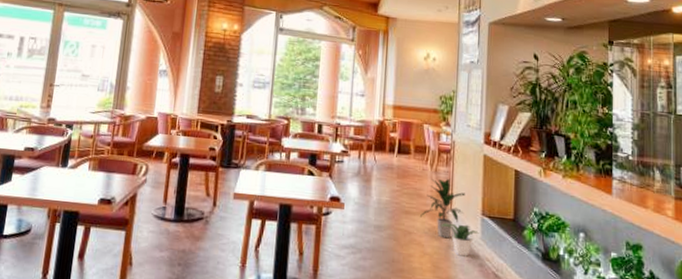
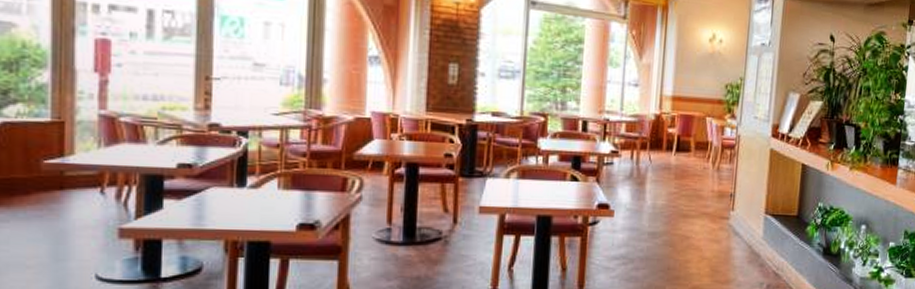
indoor plant: present [420,178,465,239] -> none [700,176,749,241]
potted plant: present [440,223,479,257] -> none [721,224,761,258]

